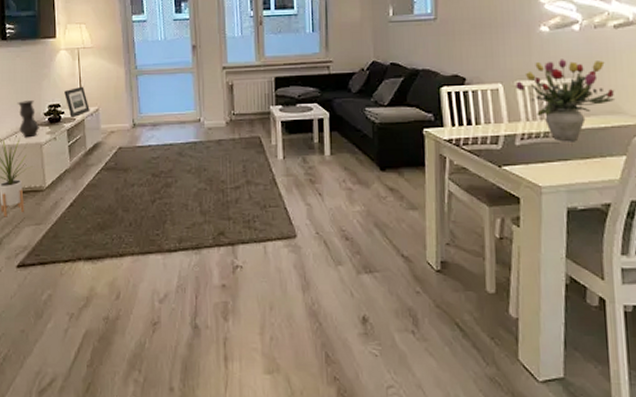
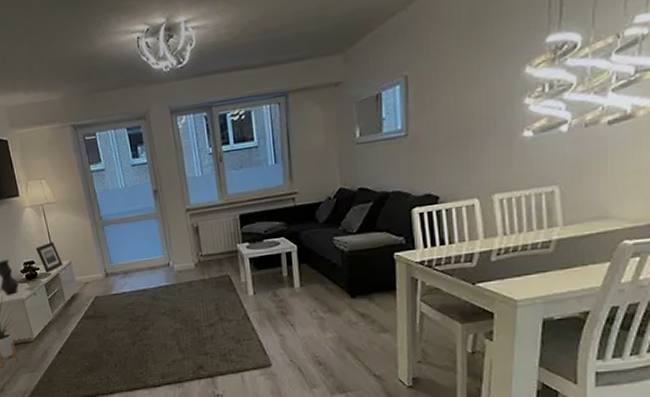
flower arrangement: present [516,59,616,141] -> none [493,162,604,253]

